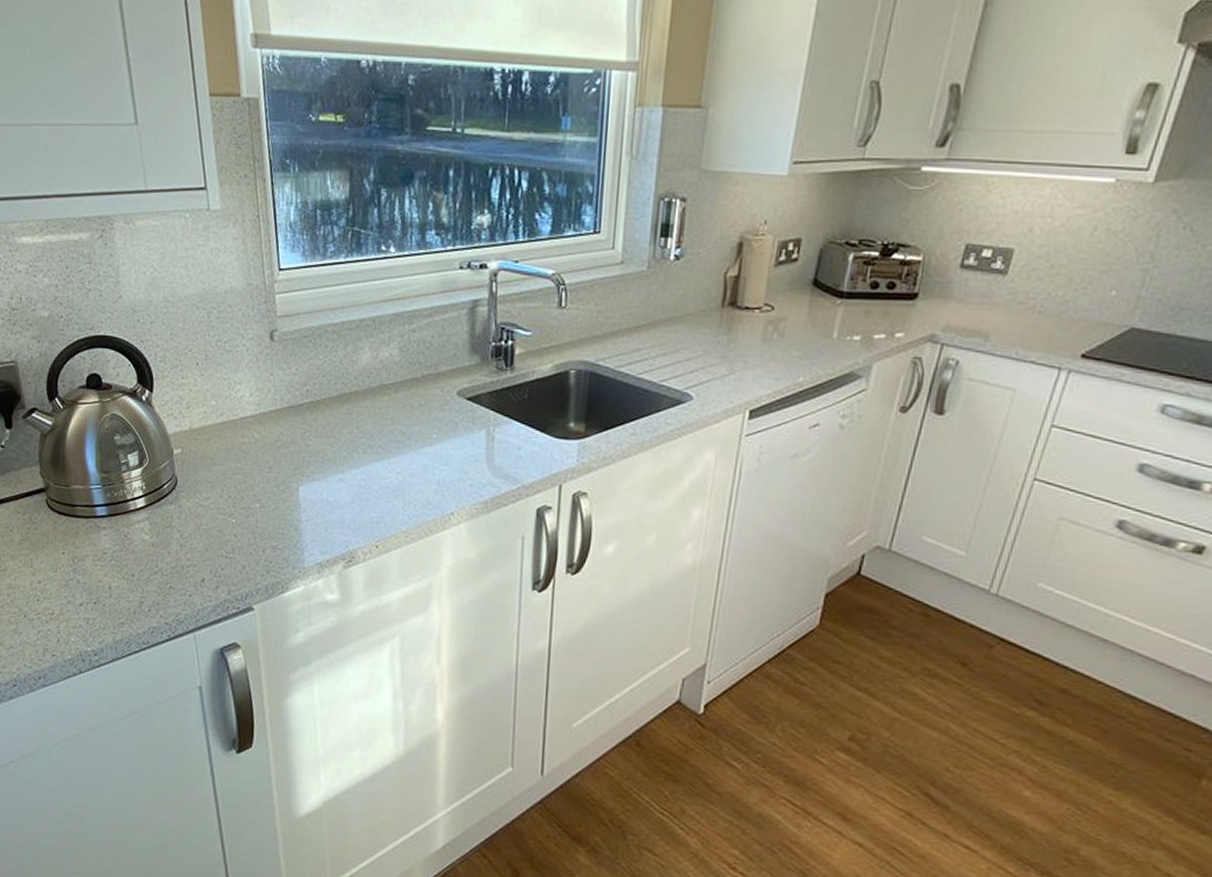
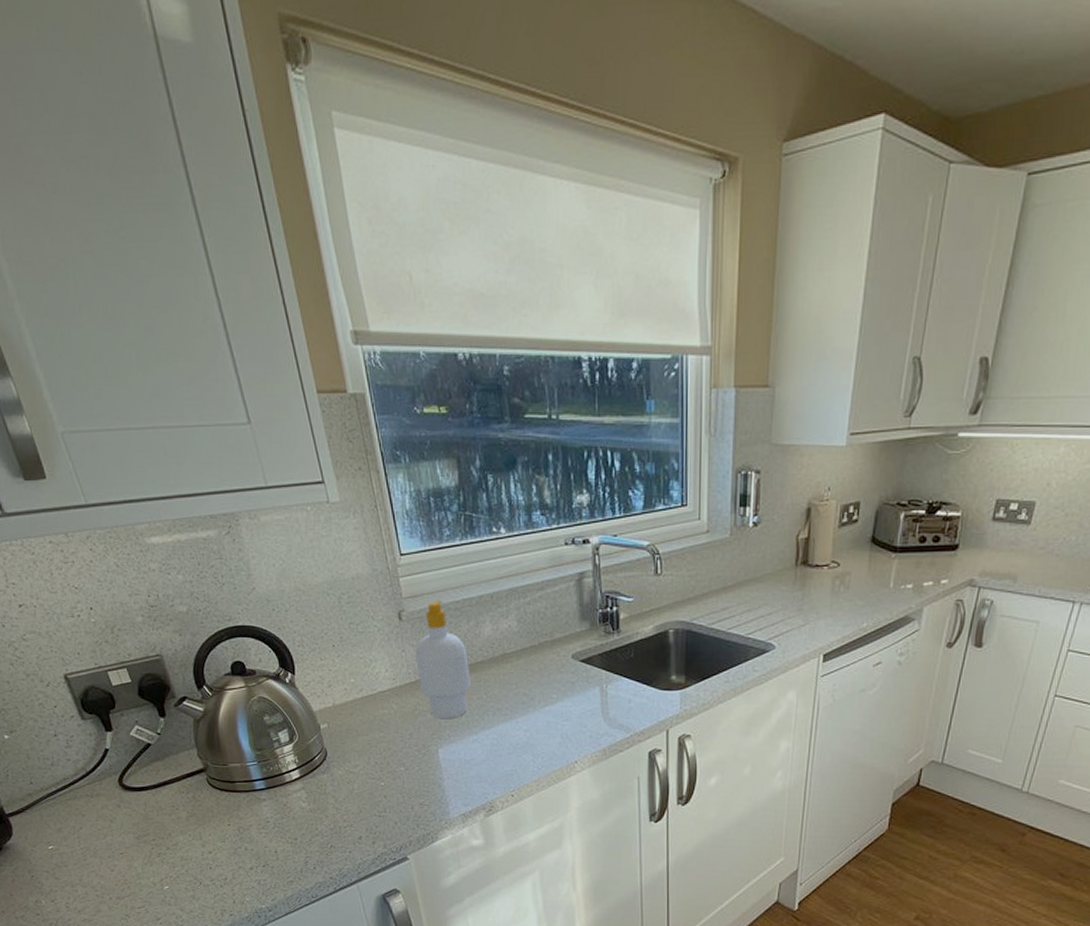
soap bottle: none [284,321,342,453] -> present [415,600,471,718]

